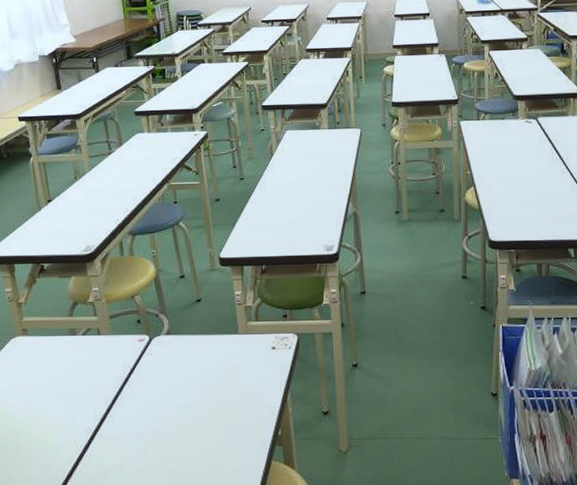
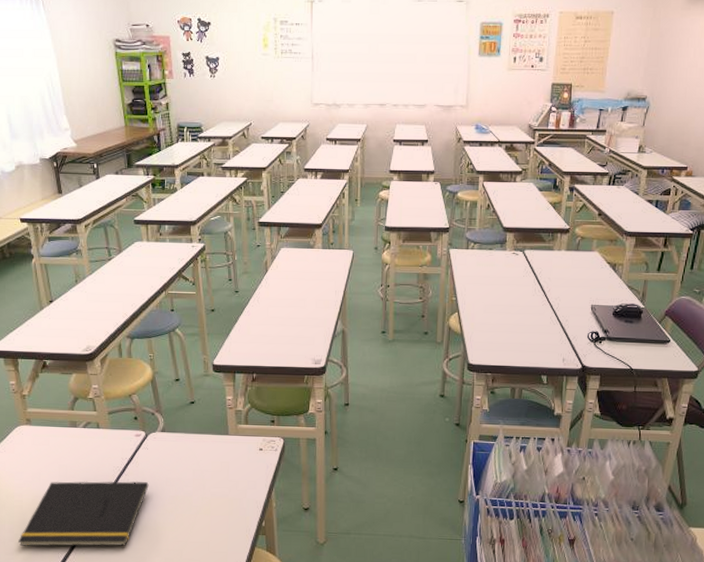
notepad: none [12,392,154,475] -> present [18,481,149,547]

